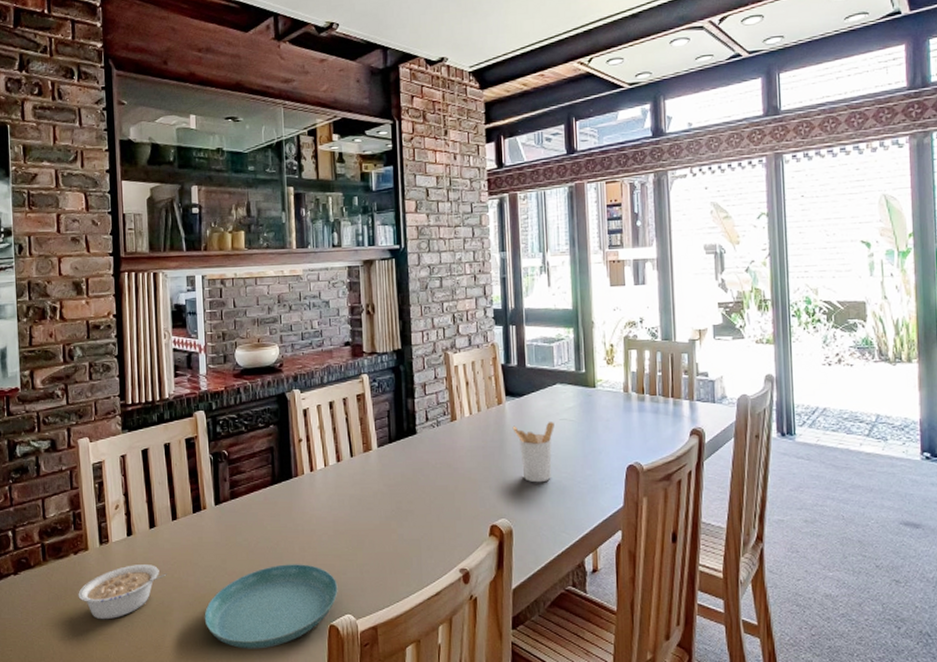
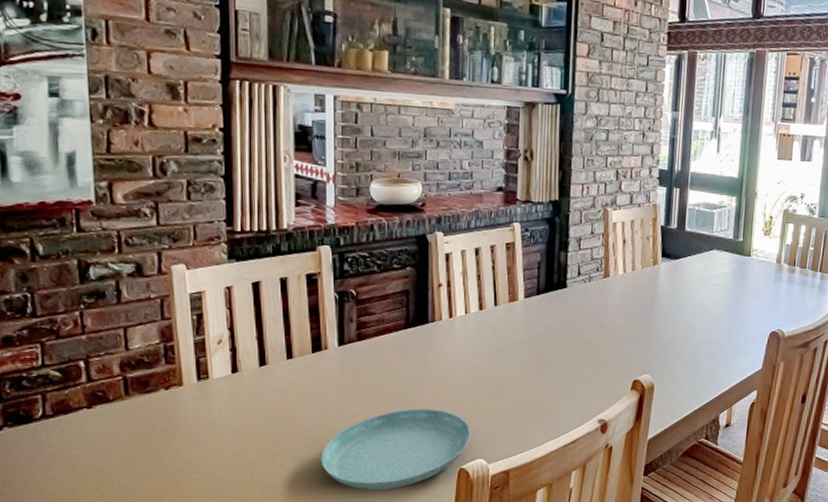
legume: present [78,564,168,620] -> none [169,403,280,459]
utensil holder: present [512,422,554,483] -> none [665,286,707,343]

